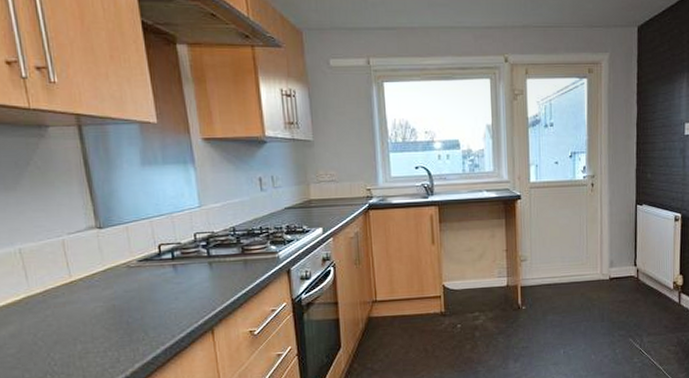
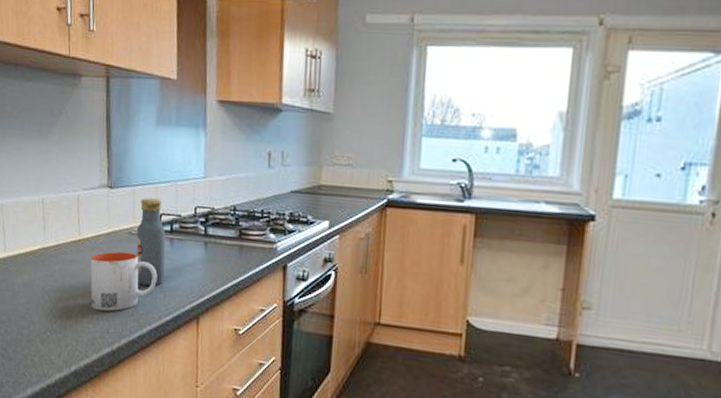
mug: none [87,284,165,343] -> present [90,251,158,312]
vodka: none [135,230,174,312] -> present [136,197,166,287]

